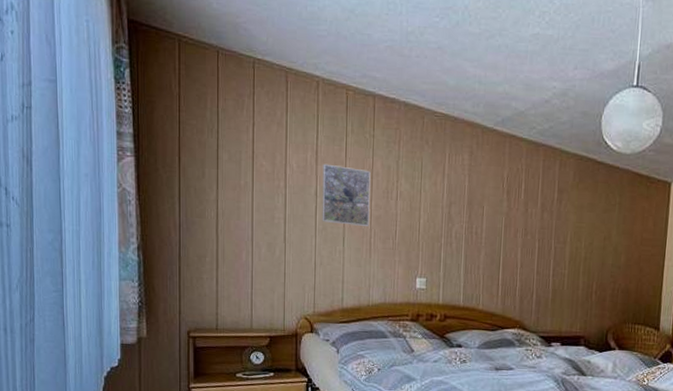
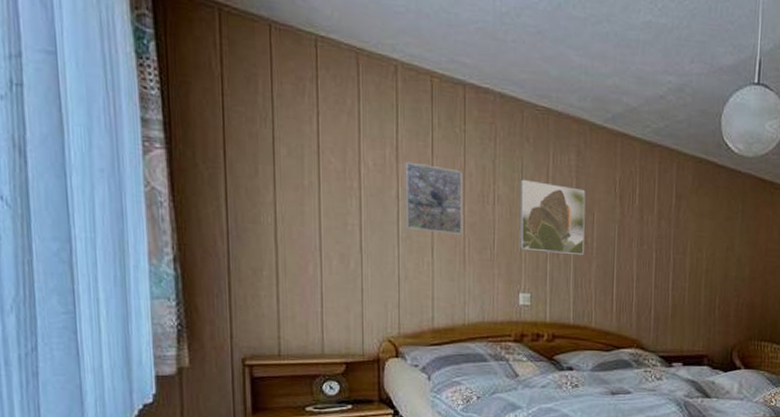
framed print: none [418,177,477,245] -> present [519,179,586,256]

